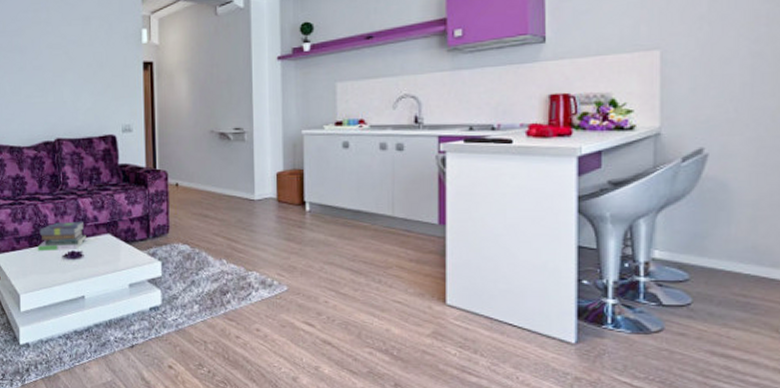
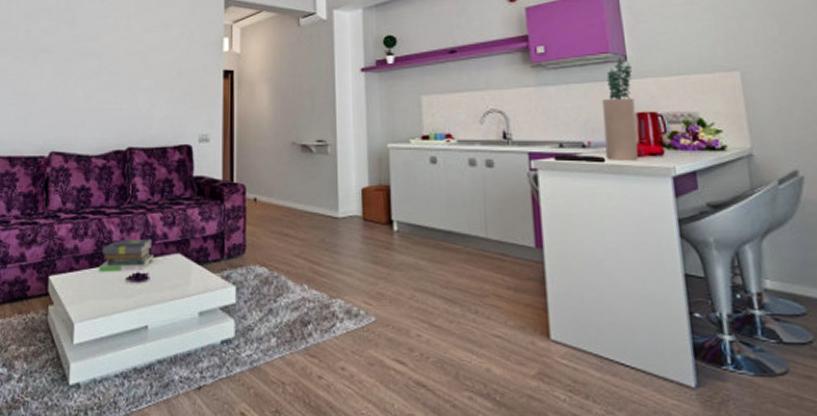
vase: none [515,39,549,142] -> present [602,58,639,160]

